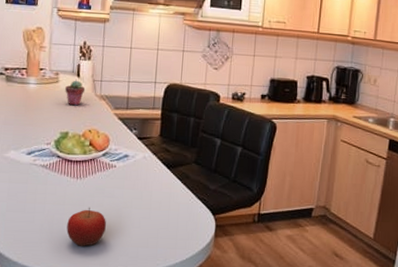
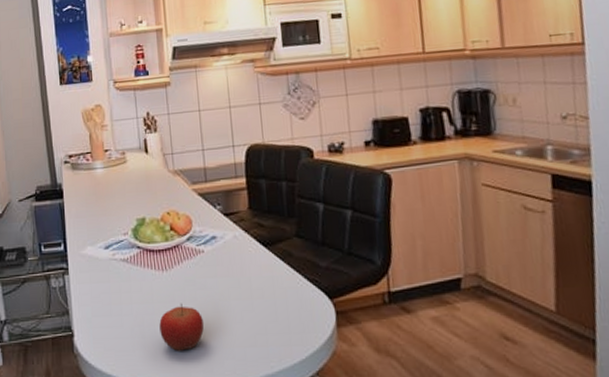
potted succulent: present [65,80,86,106] -> none [134,157,157,187]

